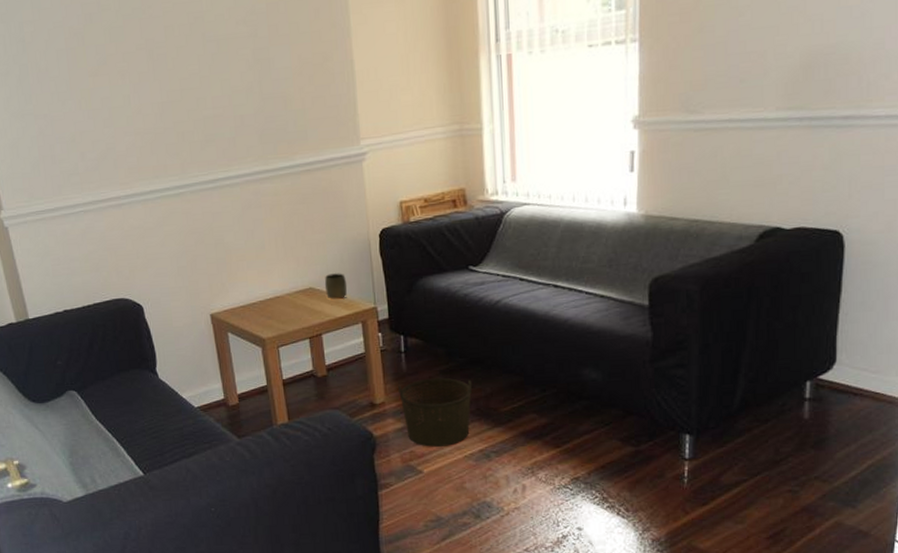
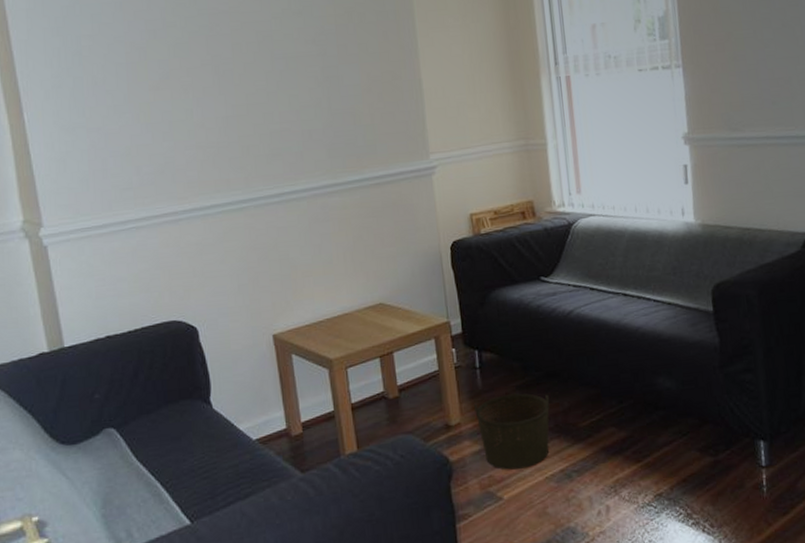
mug: present [324,273,348,299] -> none [395,287,419,315]

